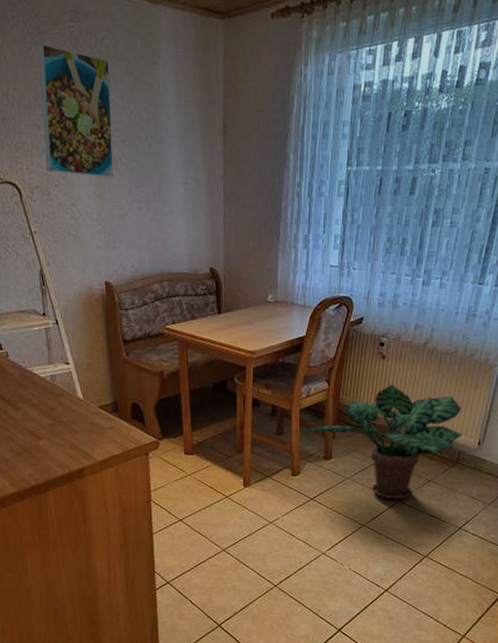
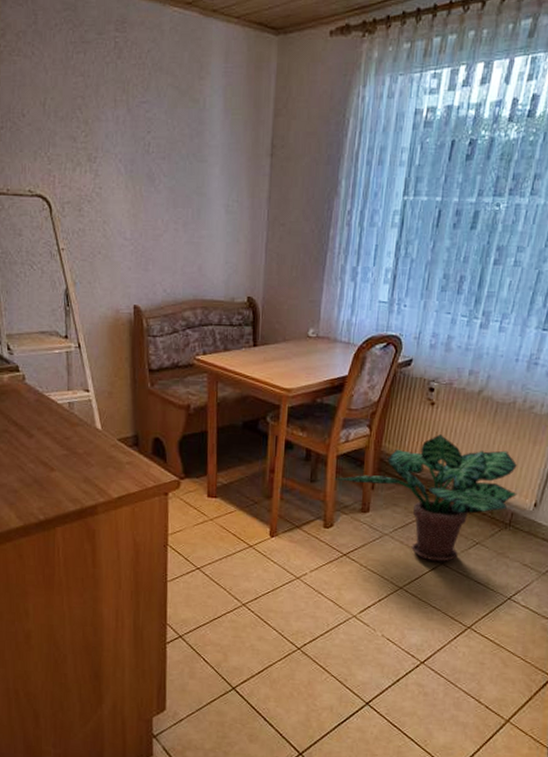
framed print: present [38,43,113,178] -> none [79,53,155,196]

